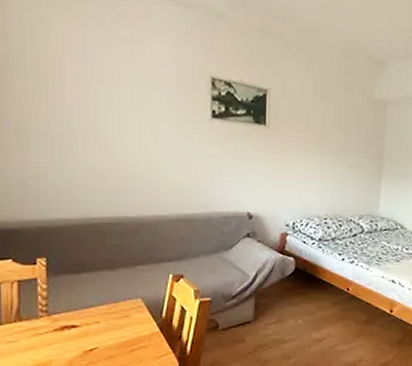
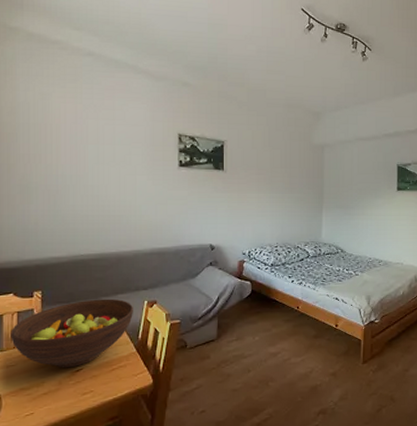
fruit bowl: none [10,270,156,347] -> present [10,298,133,368]

